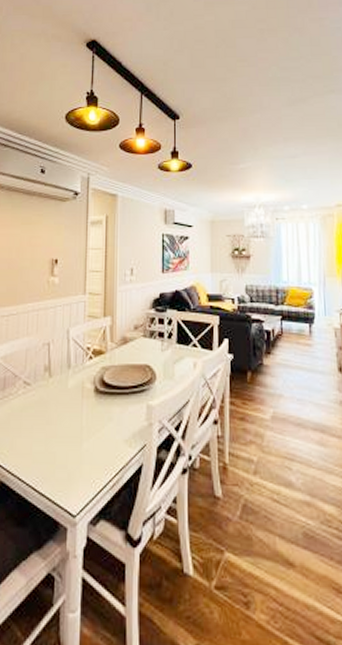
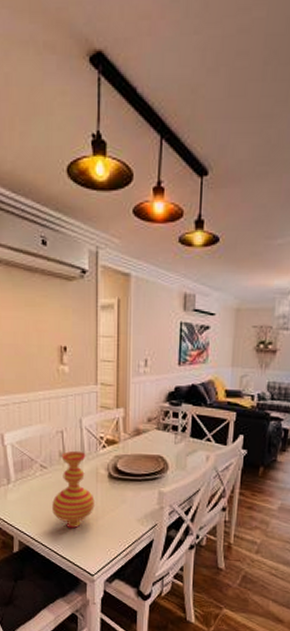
vase: none [33,363,80,456] -> present [52,450,95,529]

